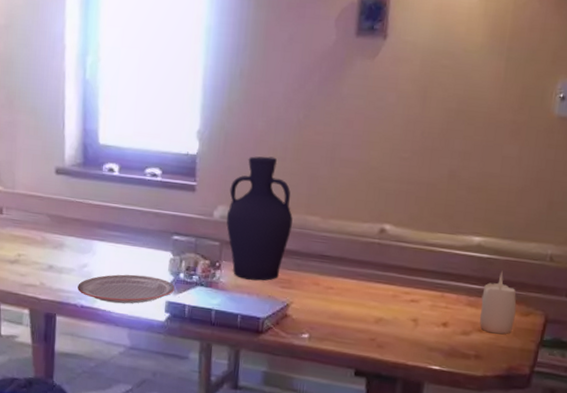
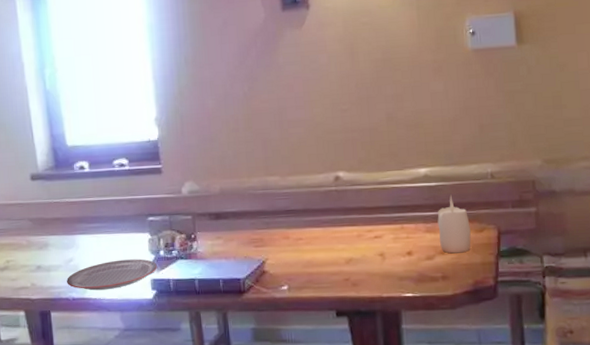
vase: present [226,156,293,281] -> none [193,129,255,245]

